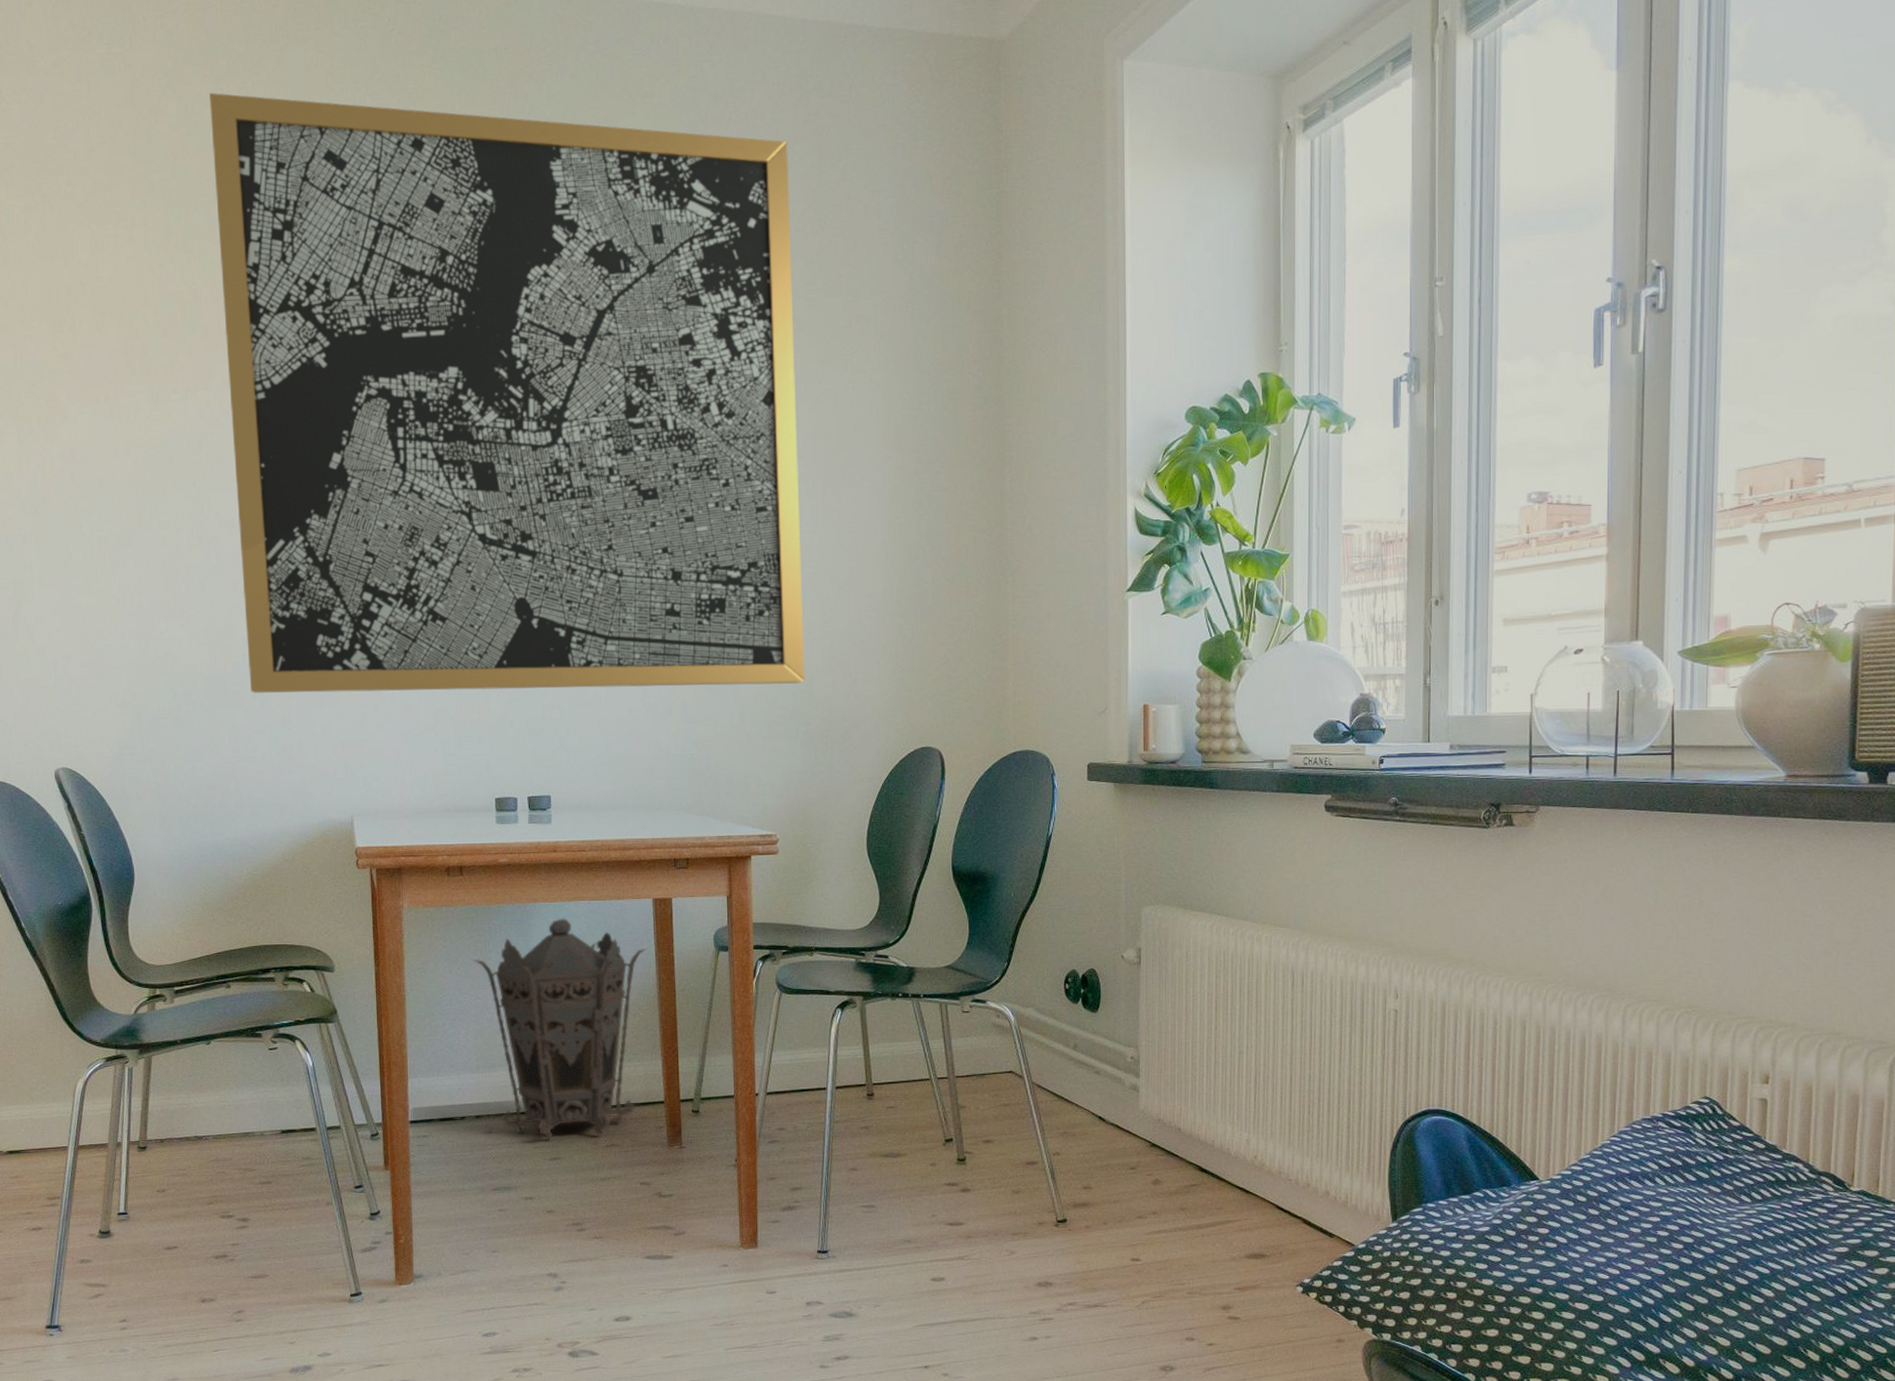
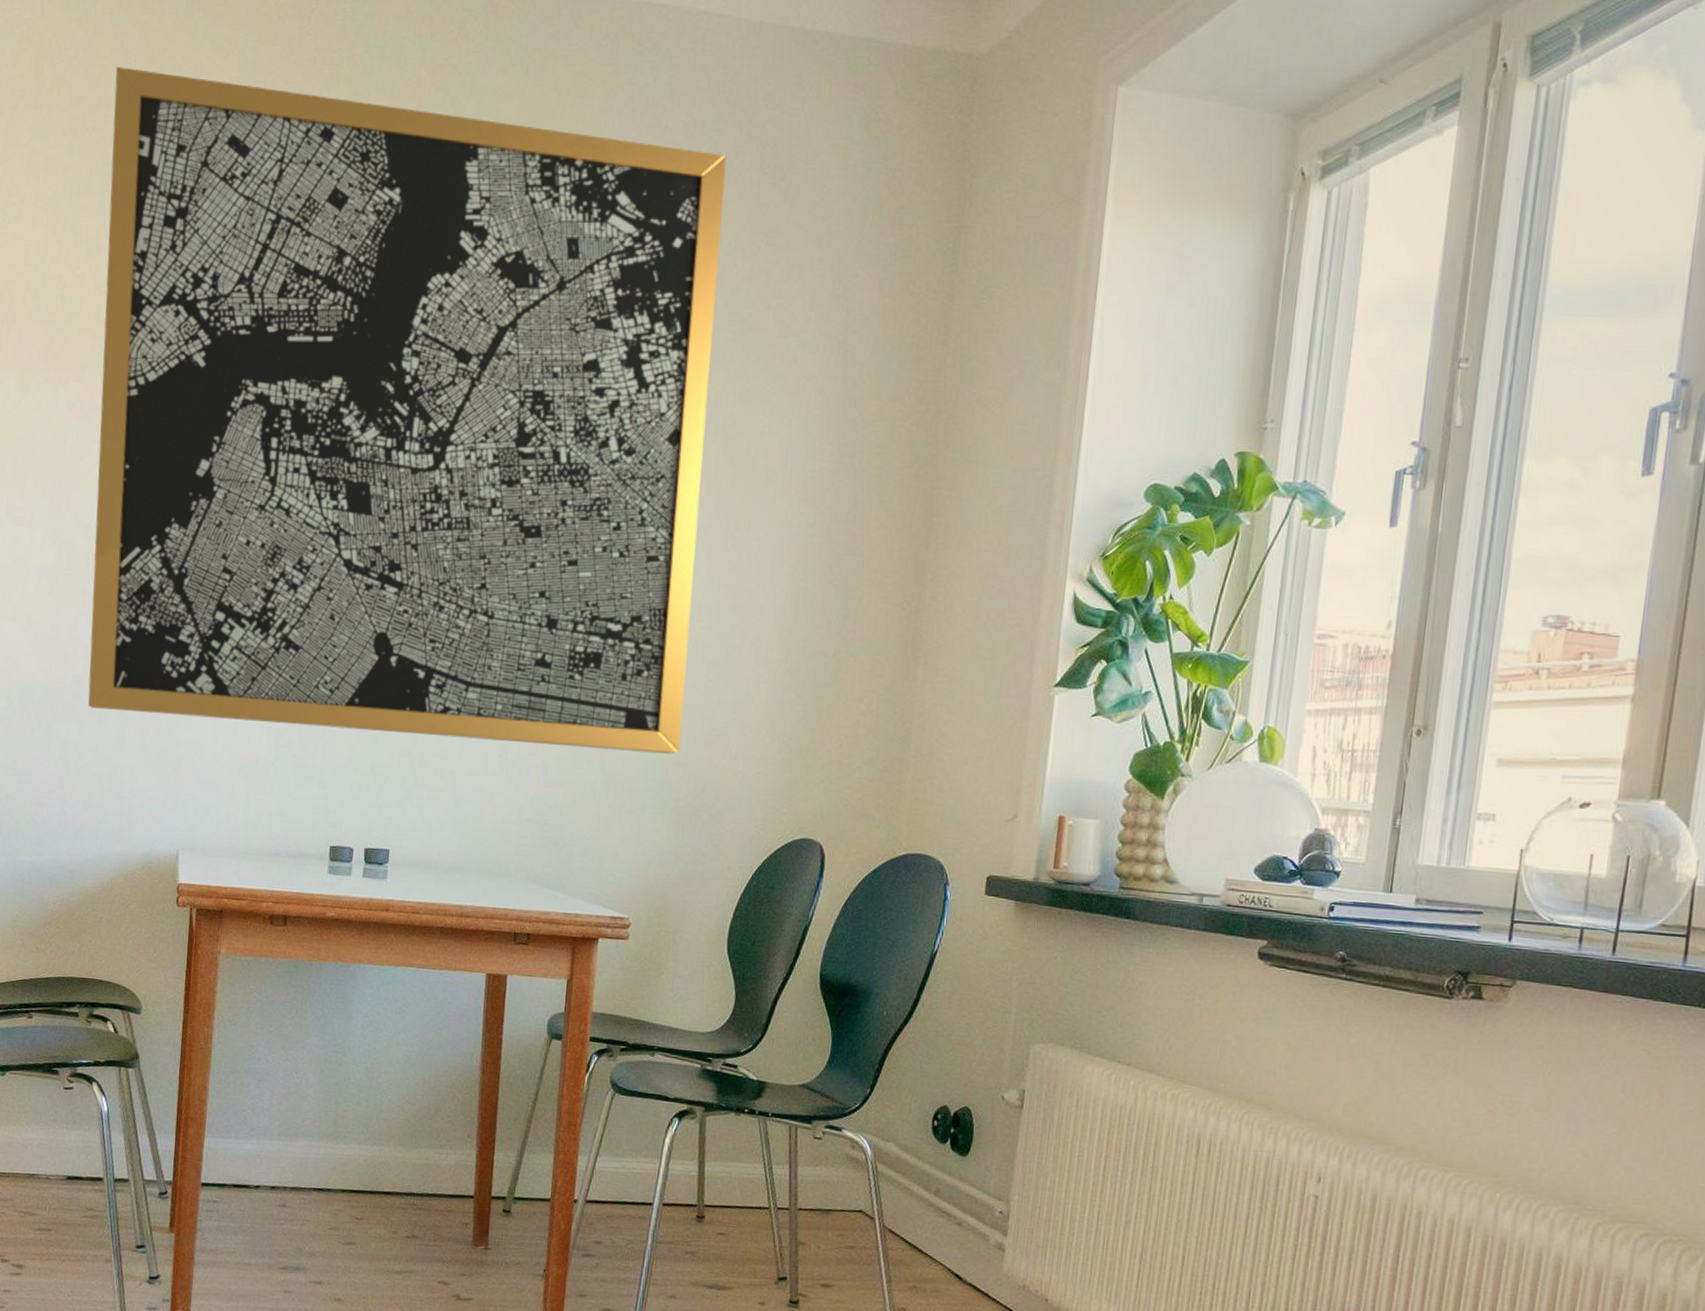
lantern: present [472,918,647,1140] -> none [286,983,475,1224]

